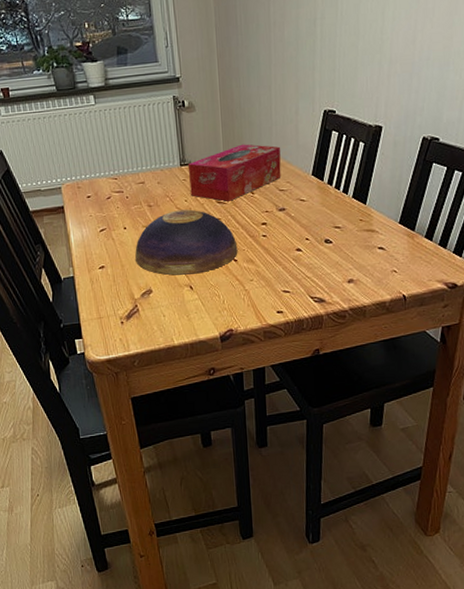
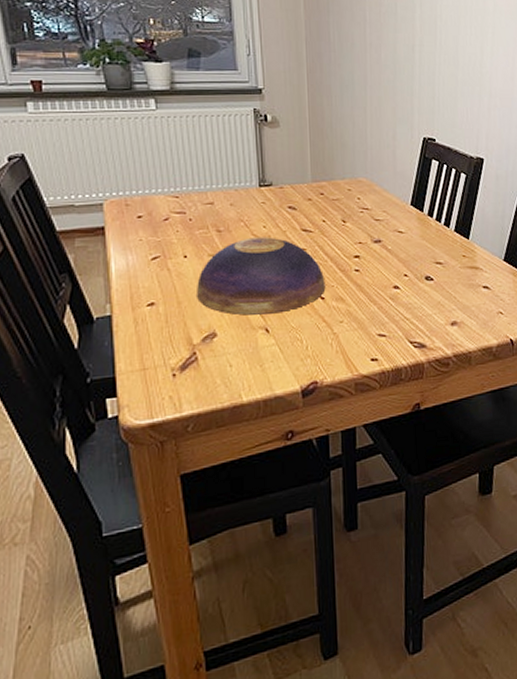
tissue box: present [187,144,282,201] -> none [268,167,377,230]

